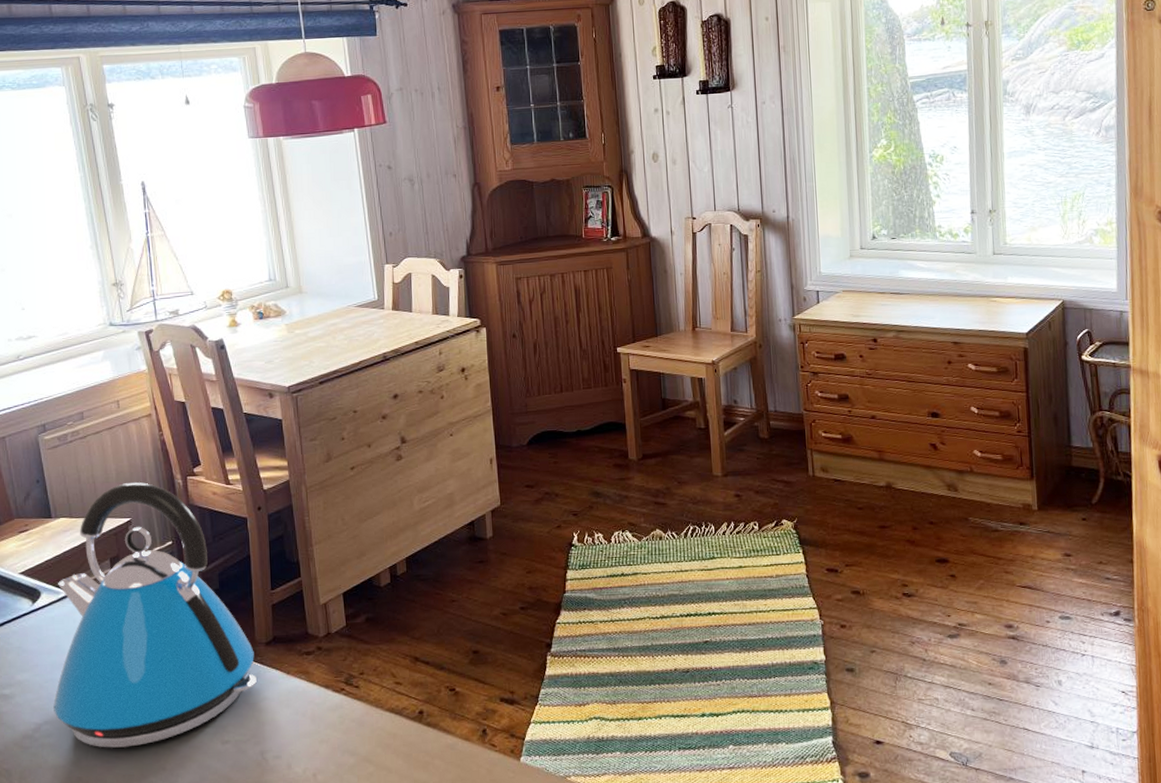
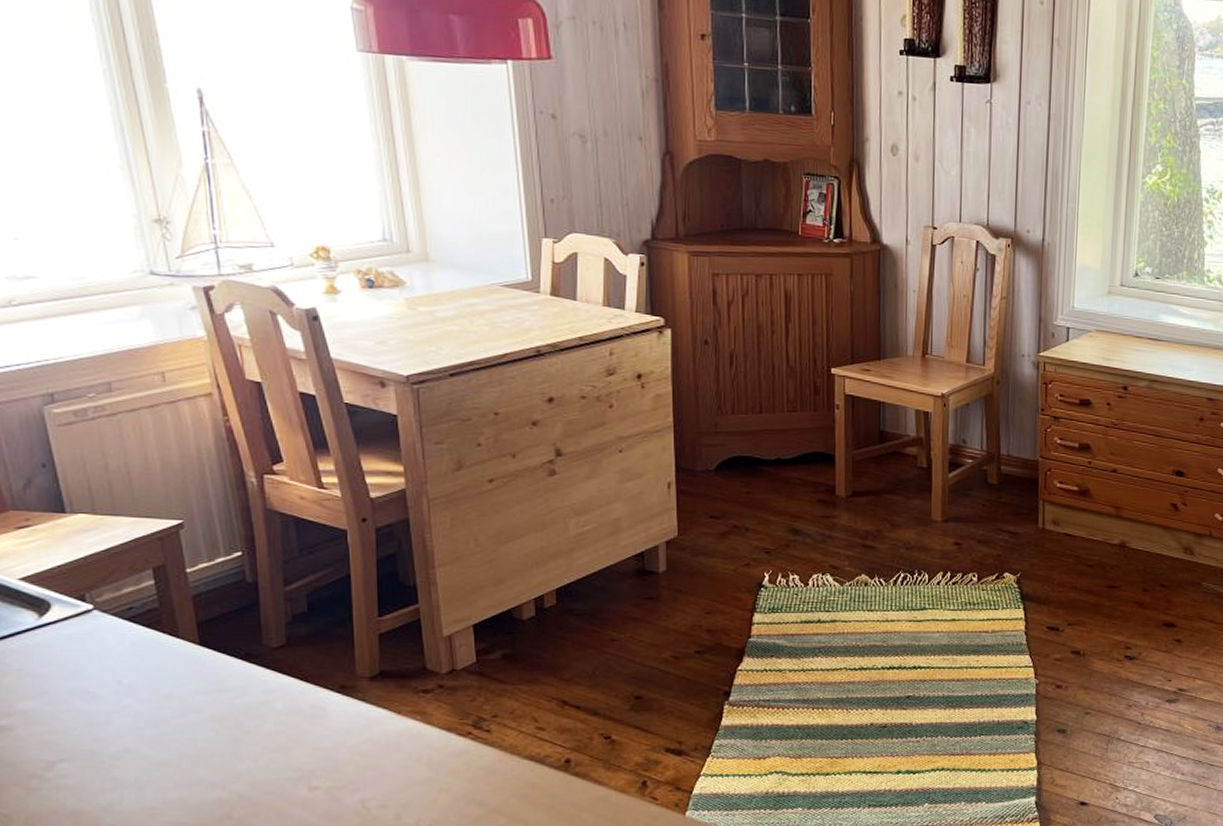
kettle: present [53,482,257,748] -> none [72,477,357,792]

